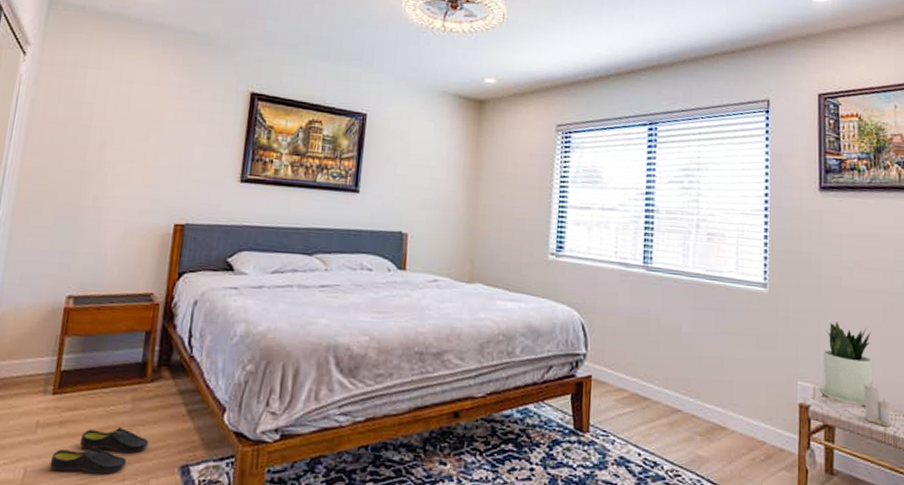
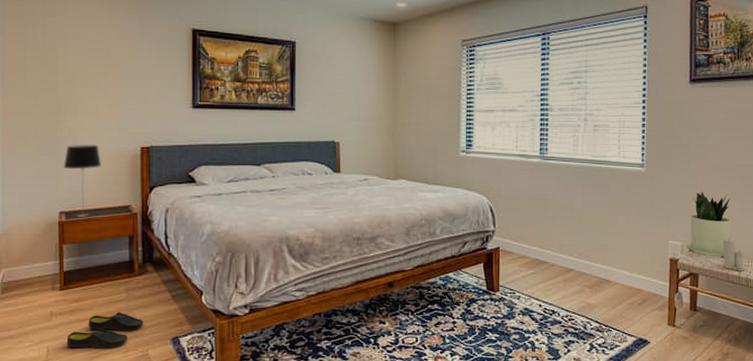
table lamp: none [80,216,126,304] -> present [63,144,101,217]

